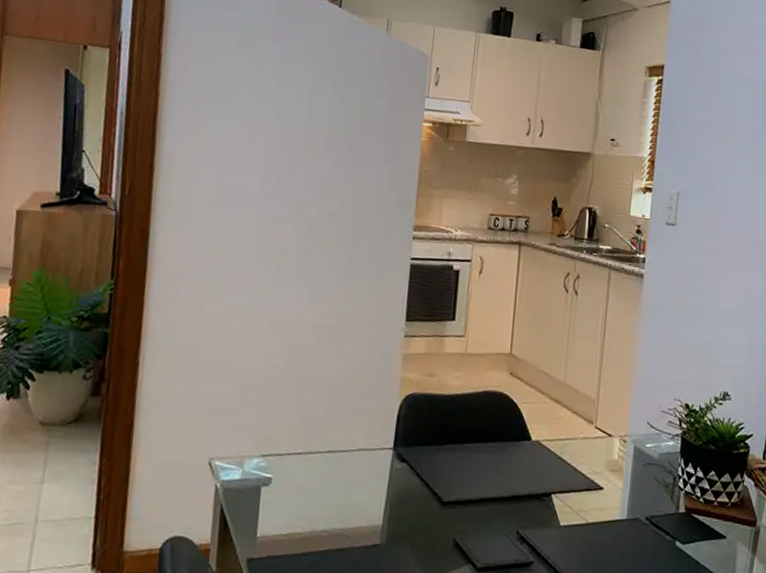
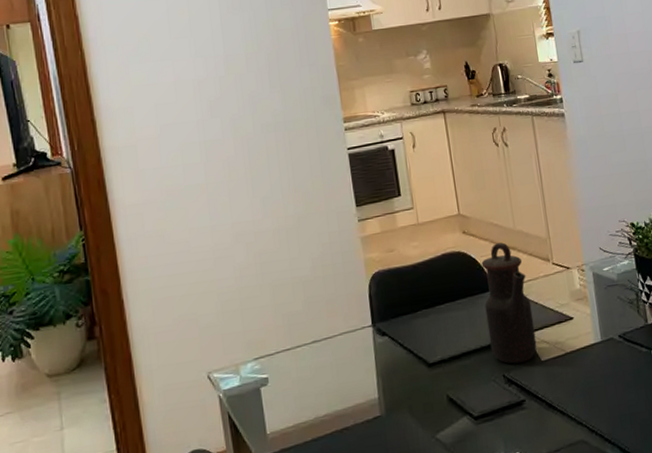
teapot: none [510,393,565,523] -> present [481,242,537,364]

